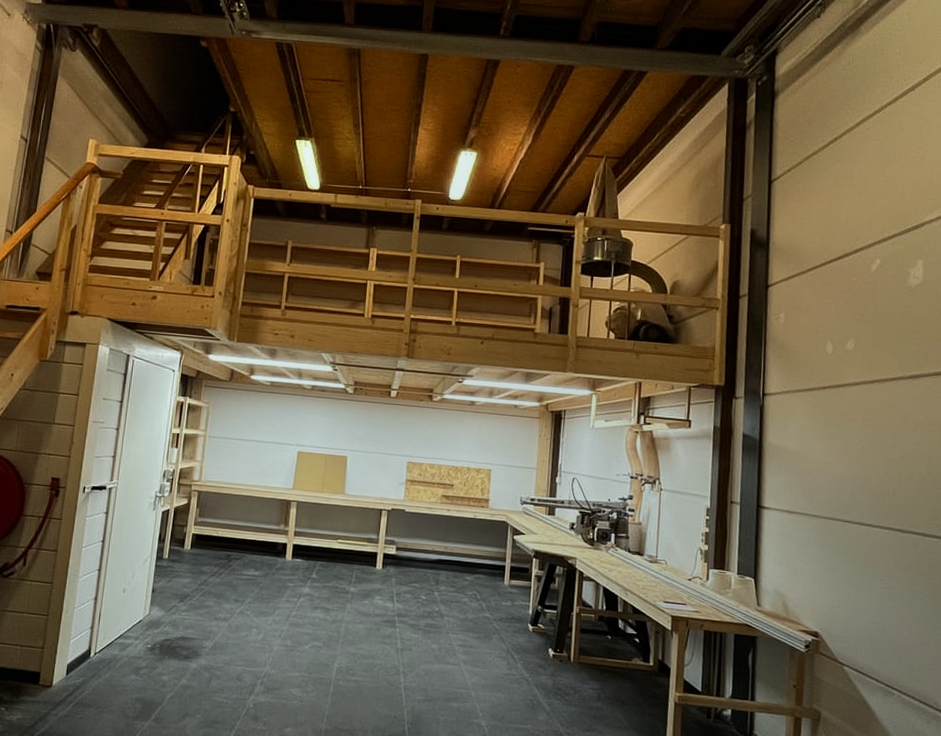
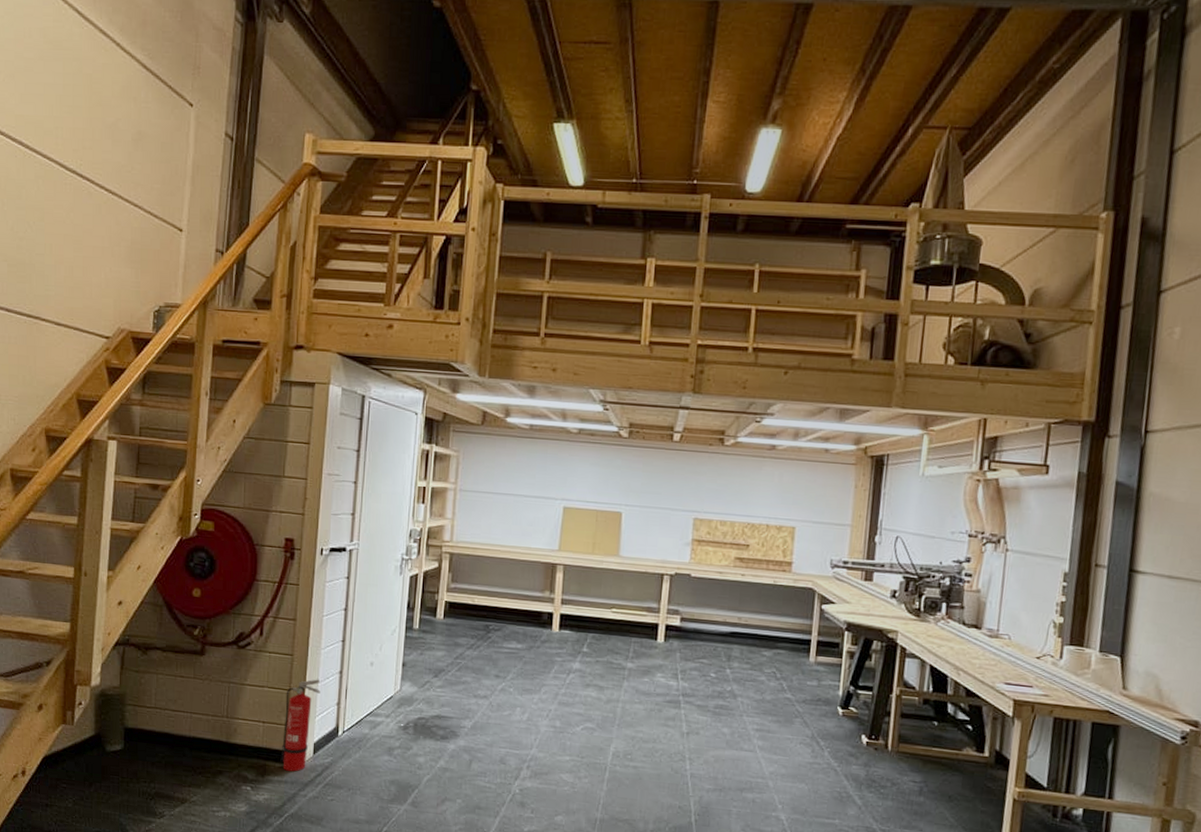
fire extinguisher: none [35,605,76,692] -> present [280,679,320,772]

